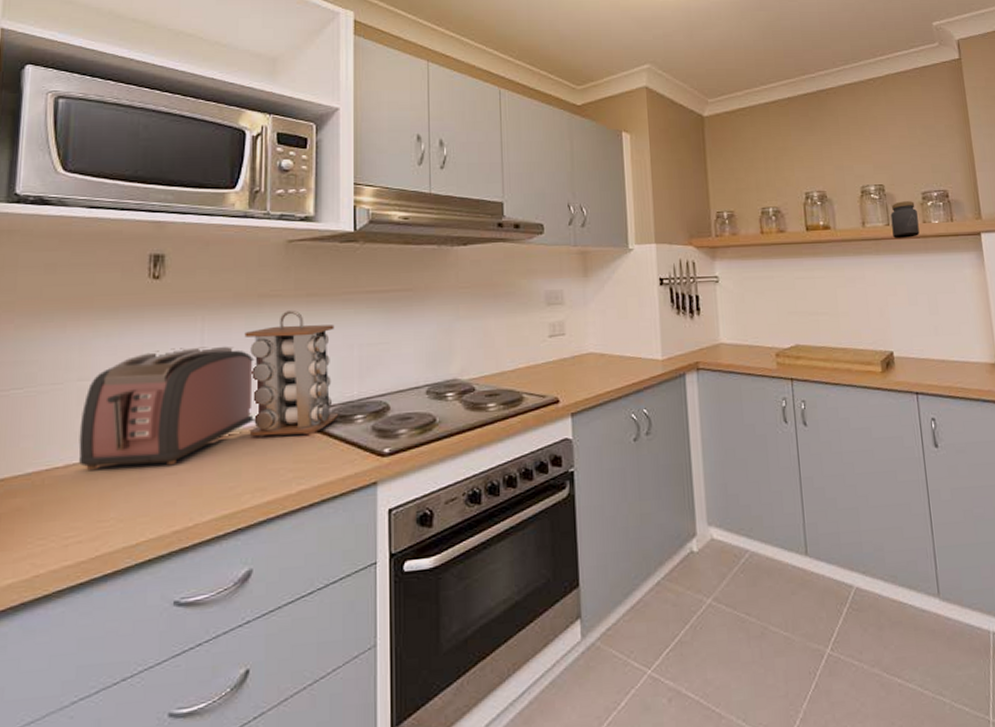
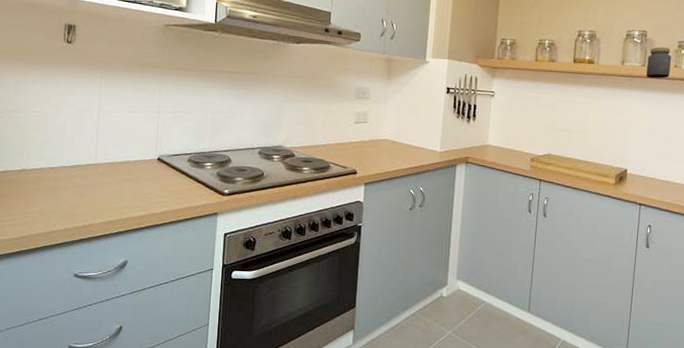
toaster: present [78,346,260,470] -> none [13,97,139,181]
spice rack: present [244,310,339,436] -> none [130,79,195,172]

